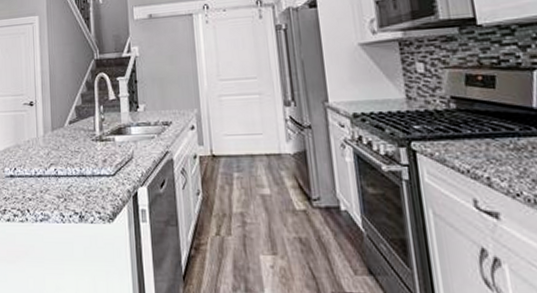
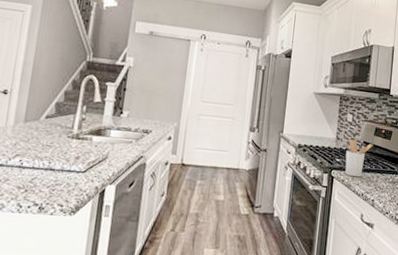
utensil holder: none [426,96,468,148] -> present [345,140,373,177]

